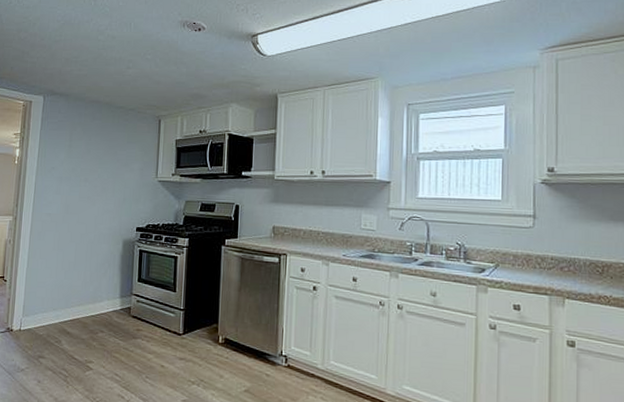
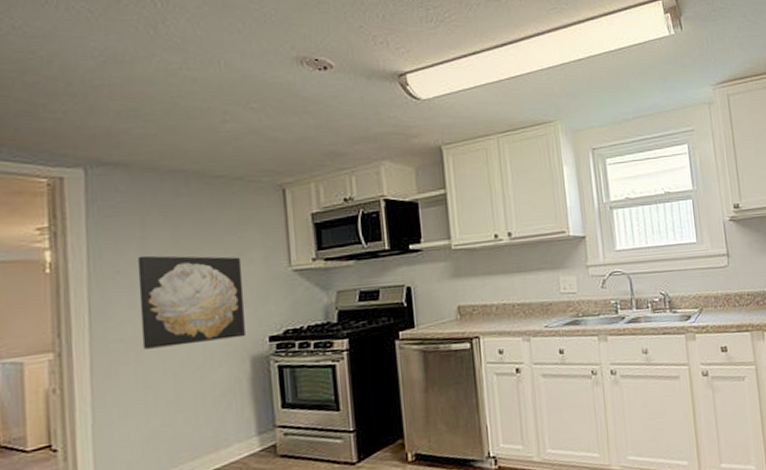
wall art: none [60,158,126,225] -> present [137,255,246,349]

